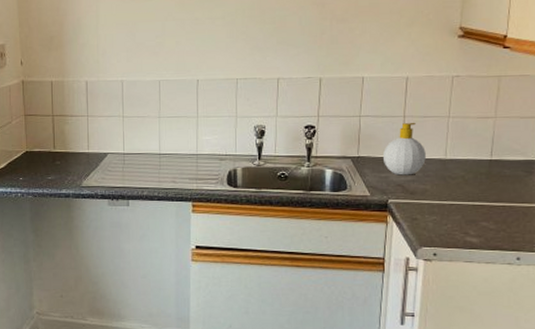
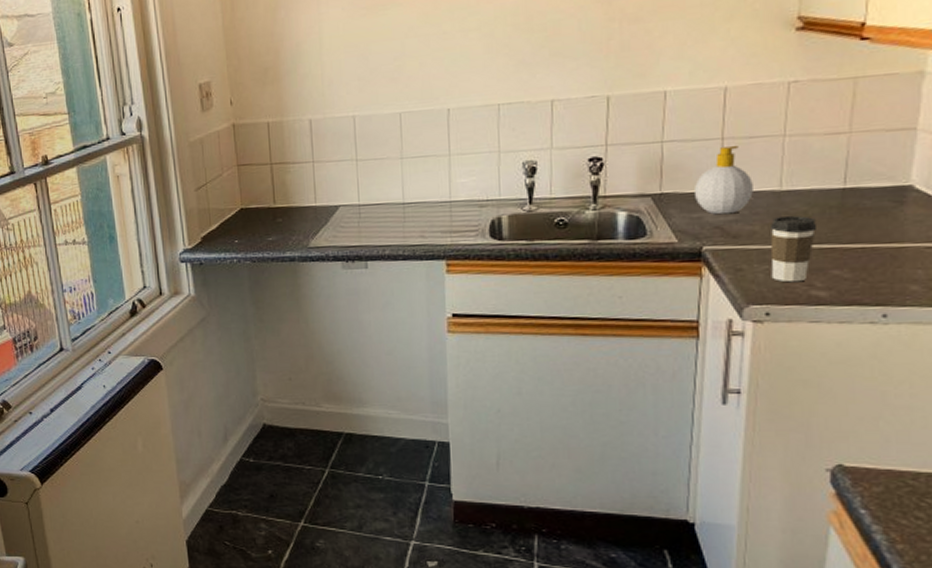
coffee cup: none [437,178,472,231] -> present [770,215,818,283]

